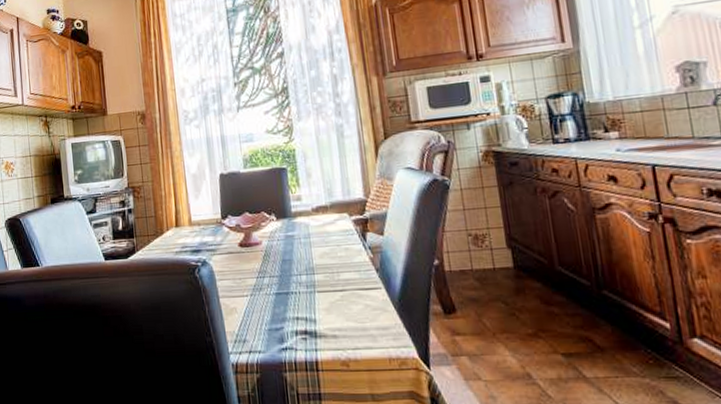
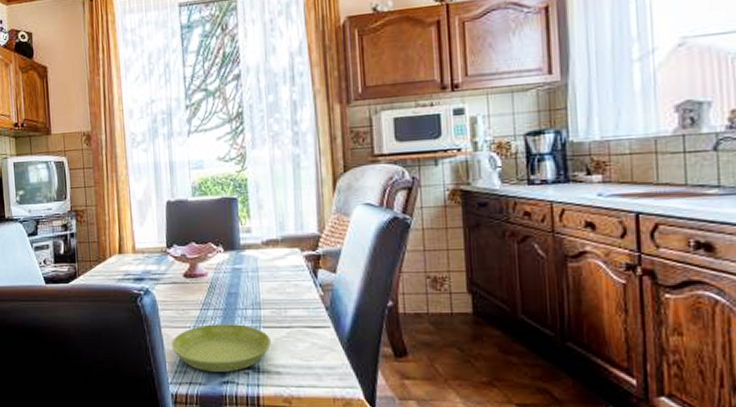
saucer: none [230,290,326,339] -> present [171,324,271,372]

